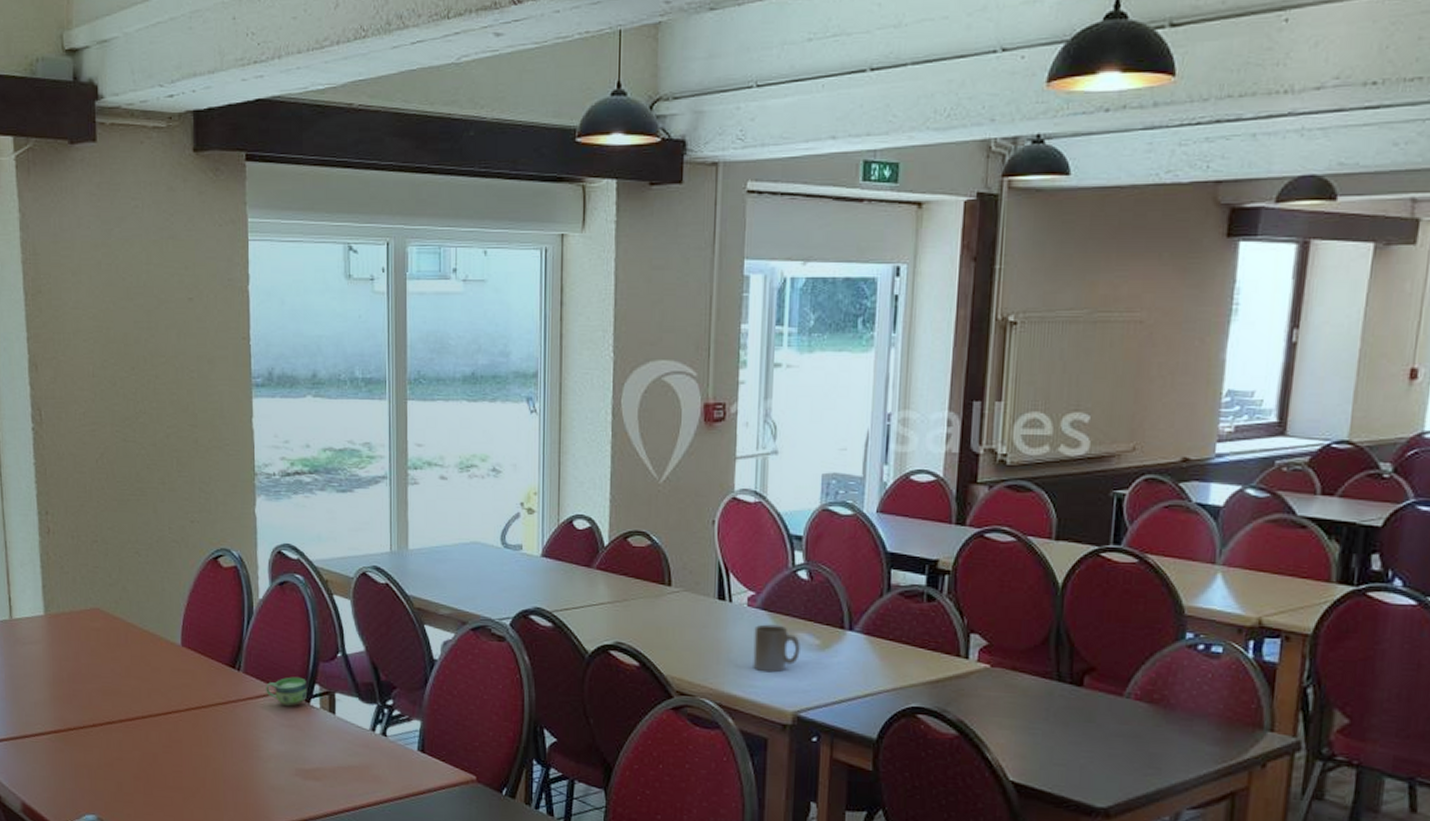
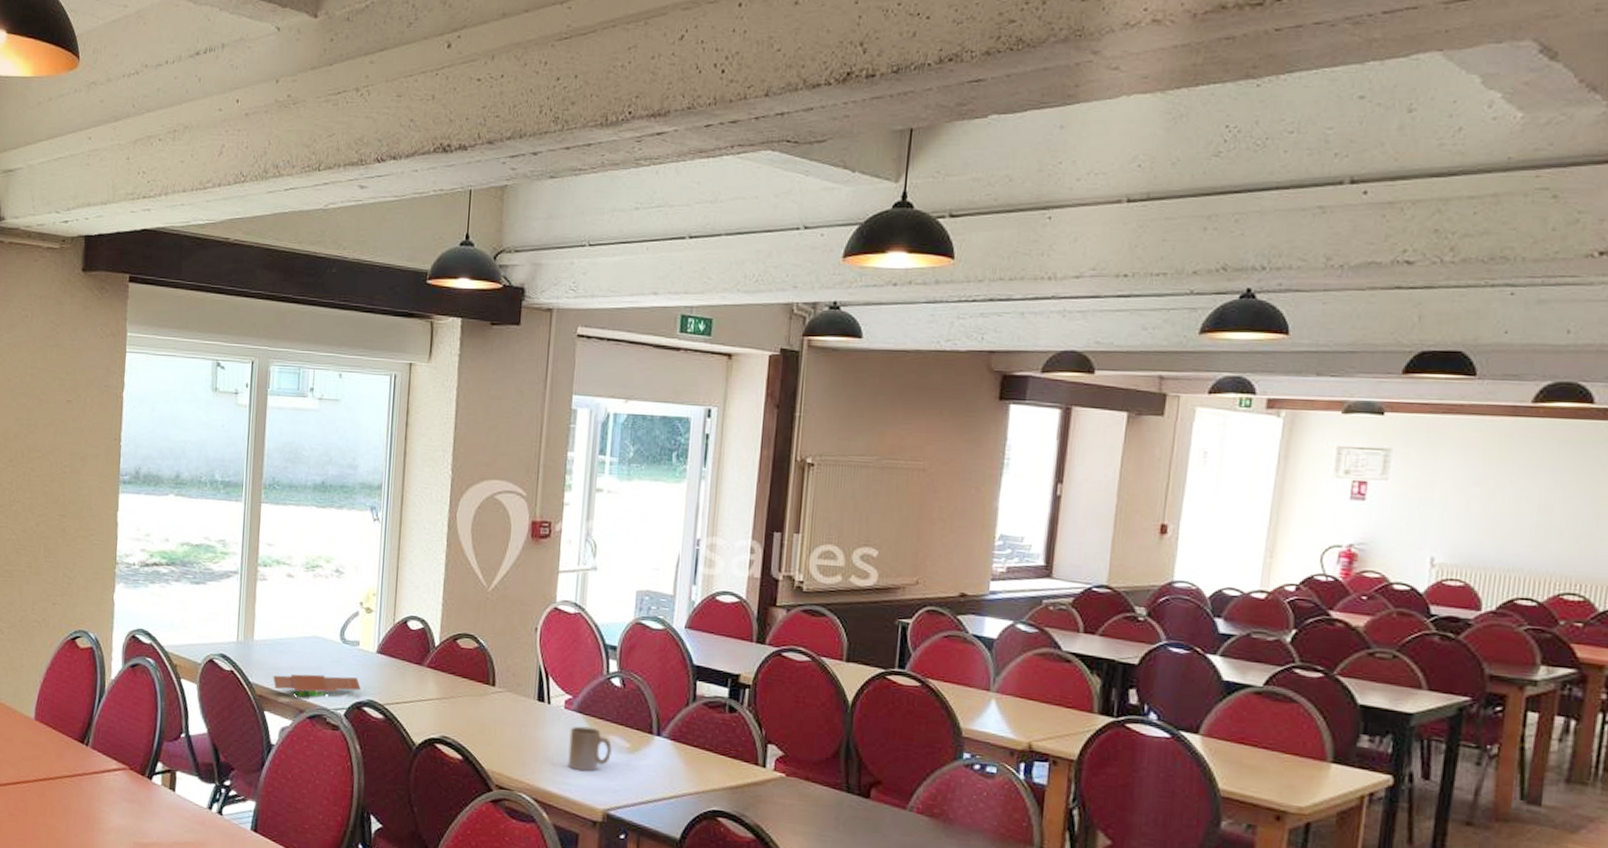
cup: present [265,677,308,707] -> none [110,754,151,783]
papers: none [431,583,526,608] -> present [273,674,361,697]

